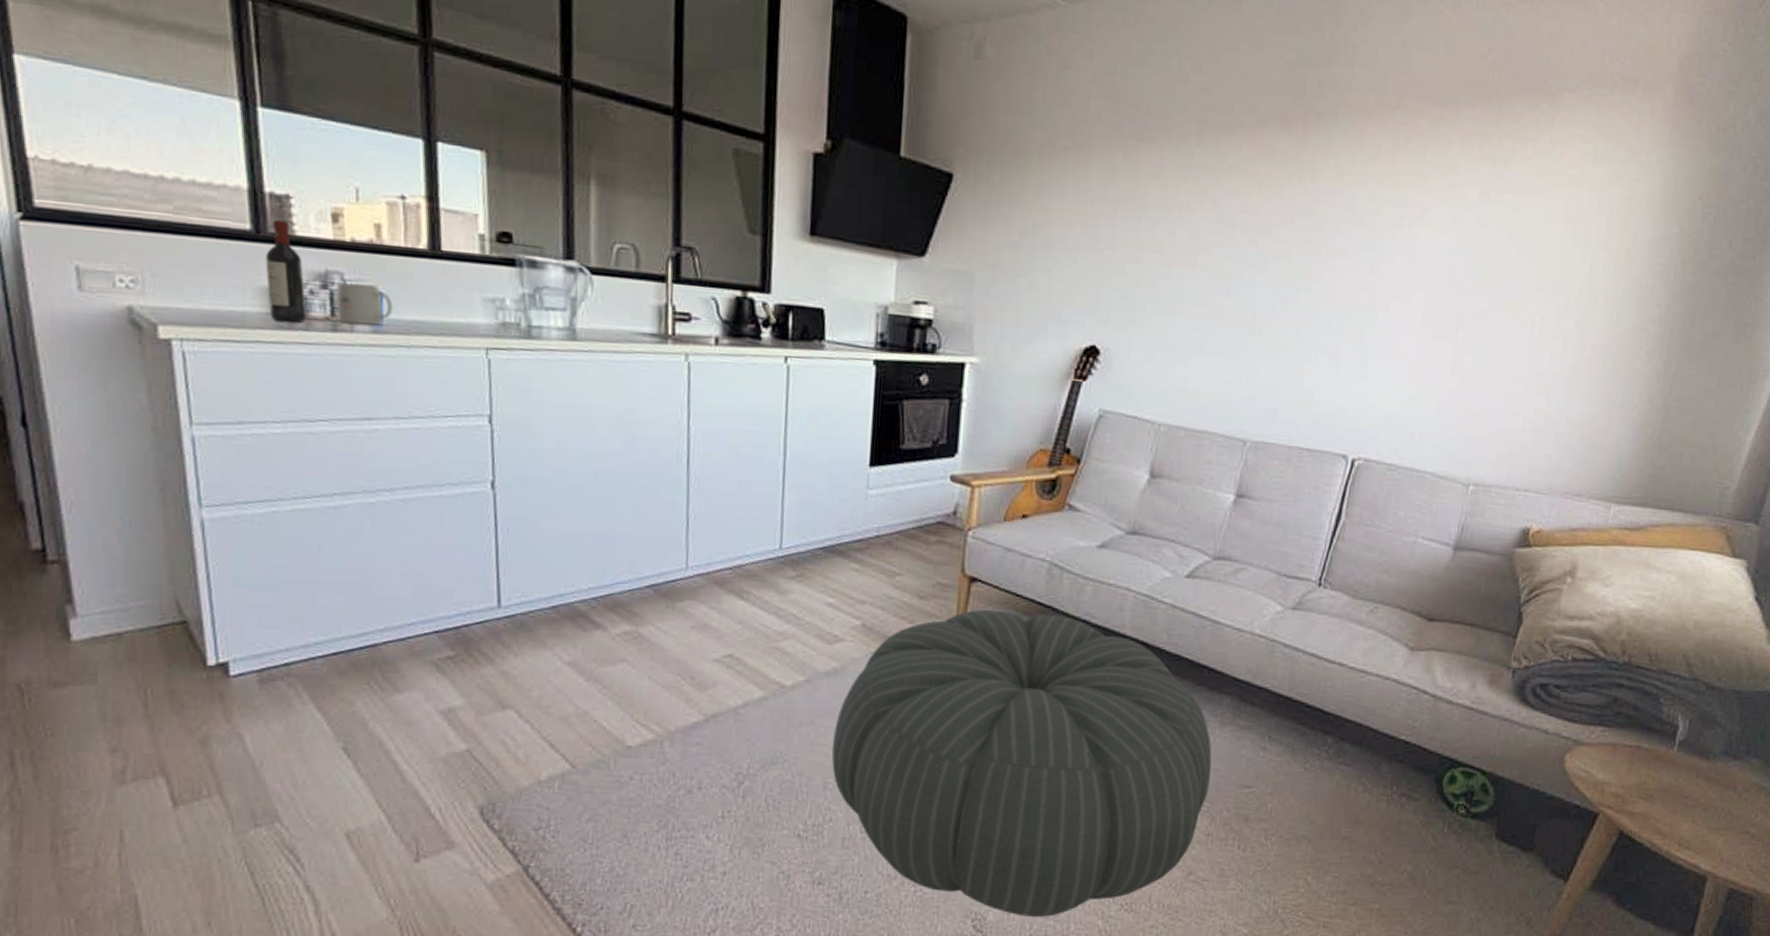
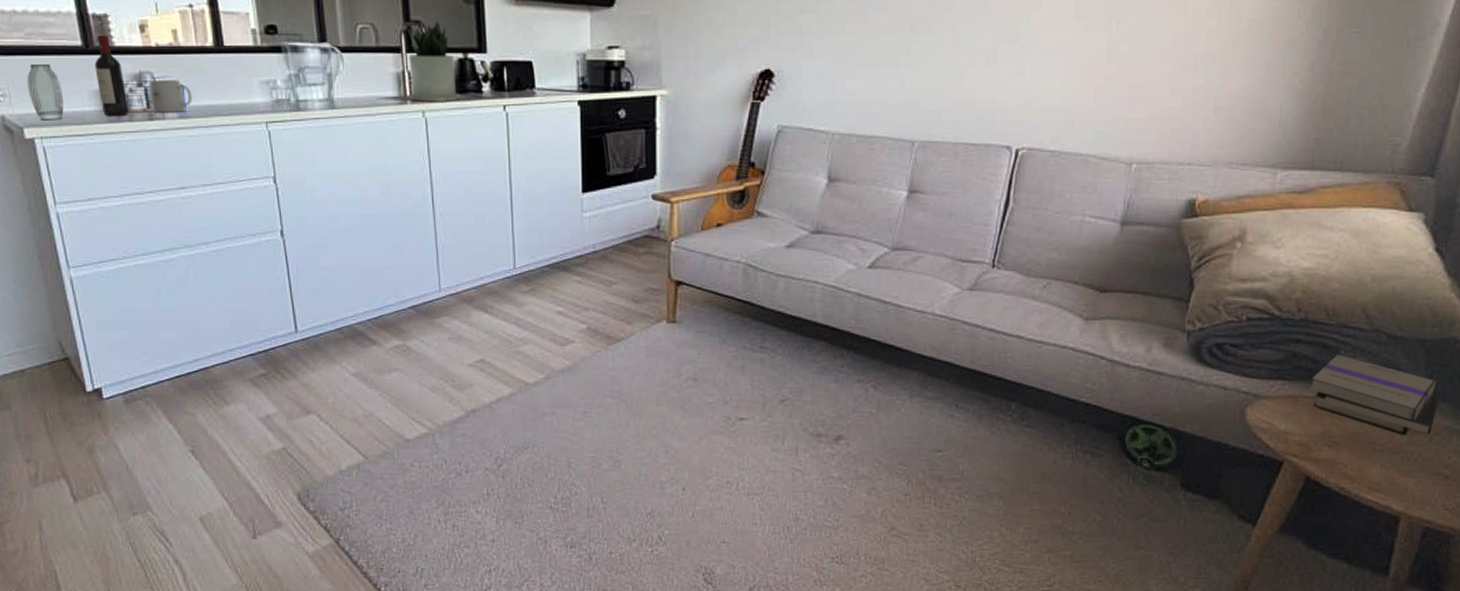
vase: none [170,245,218,320] -> present [27,63,64,121]
planter: none [668,247,735,346] -> present [406,20,462,102]
pouf: present [831,609,1212,918] -> none [572,308,904,571]
books: none [1628,702,1752,791] -> present [1309,355,1440,435]

